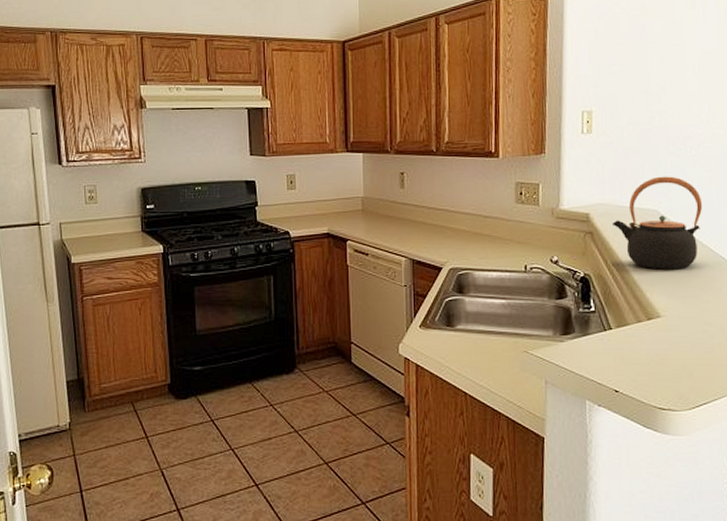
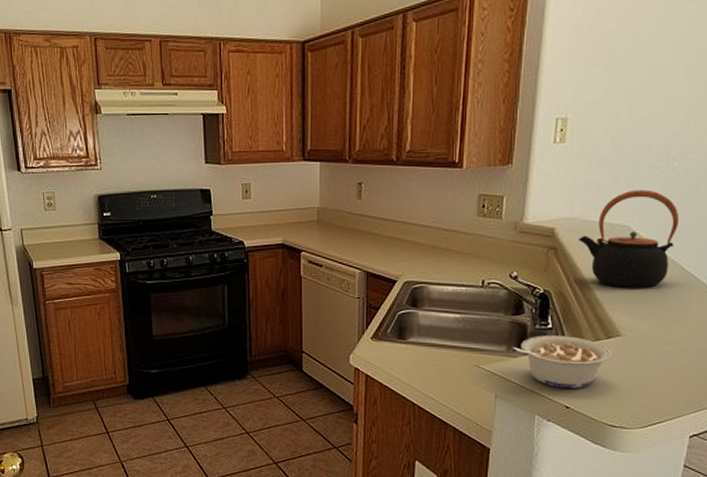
legume: none [558,318,653,371] -> present [512,335,611,388]

